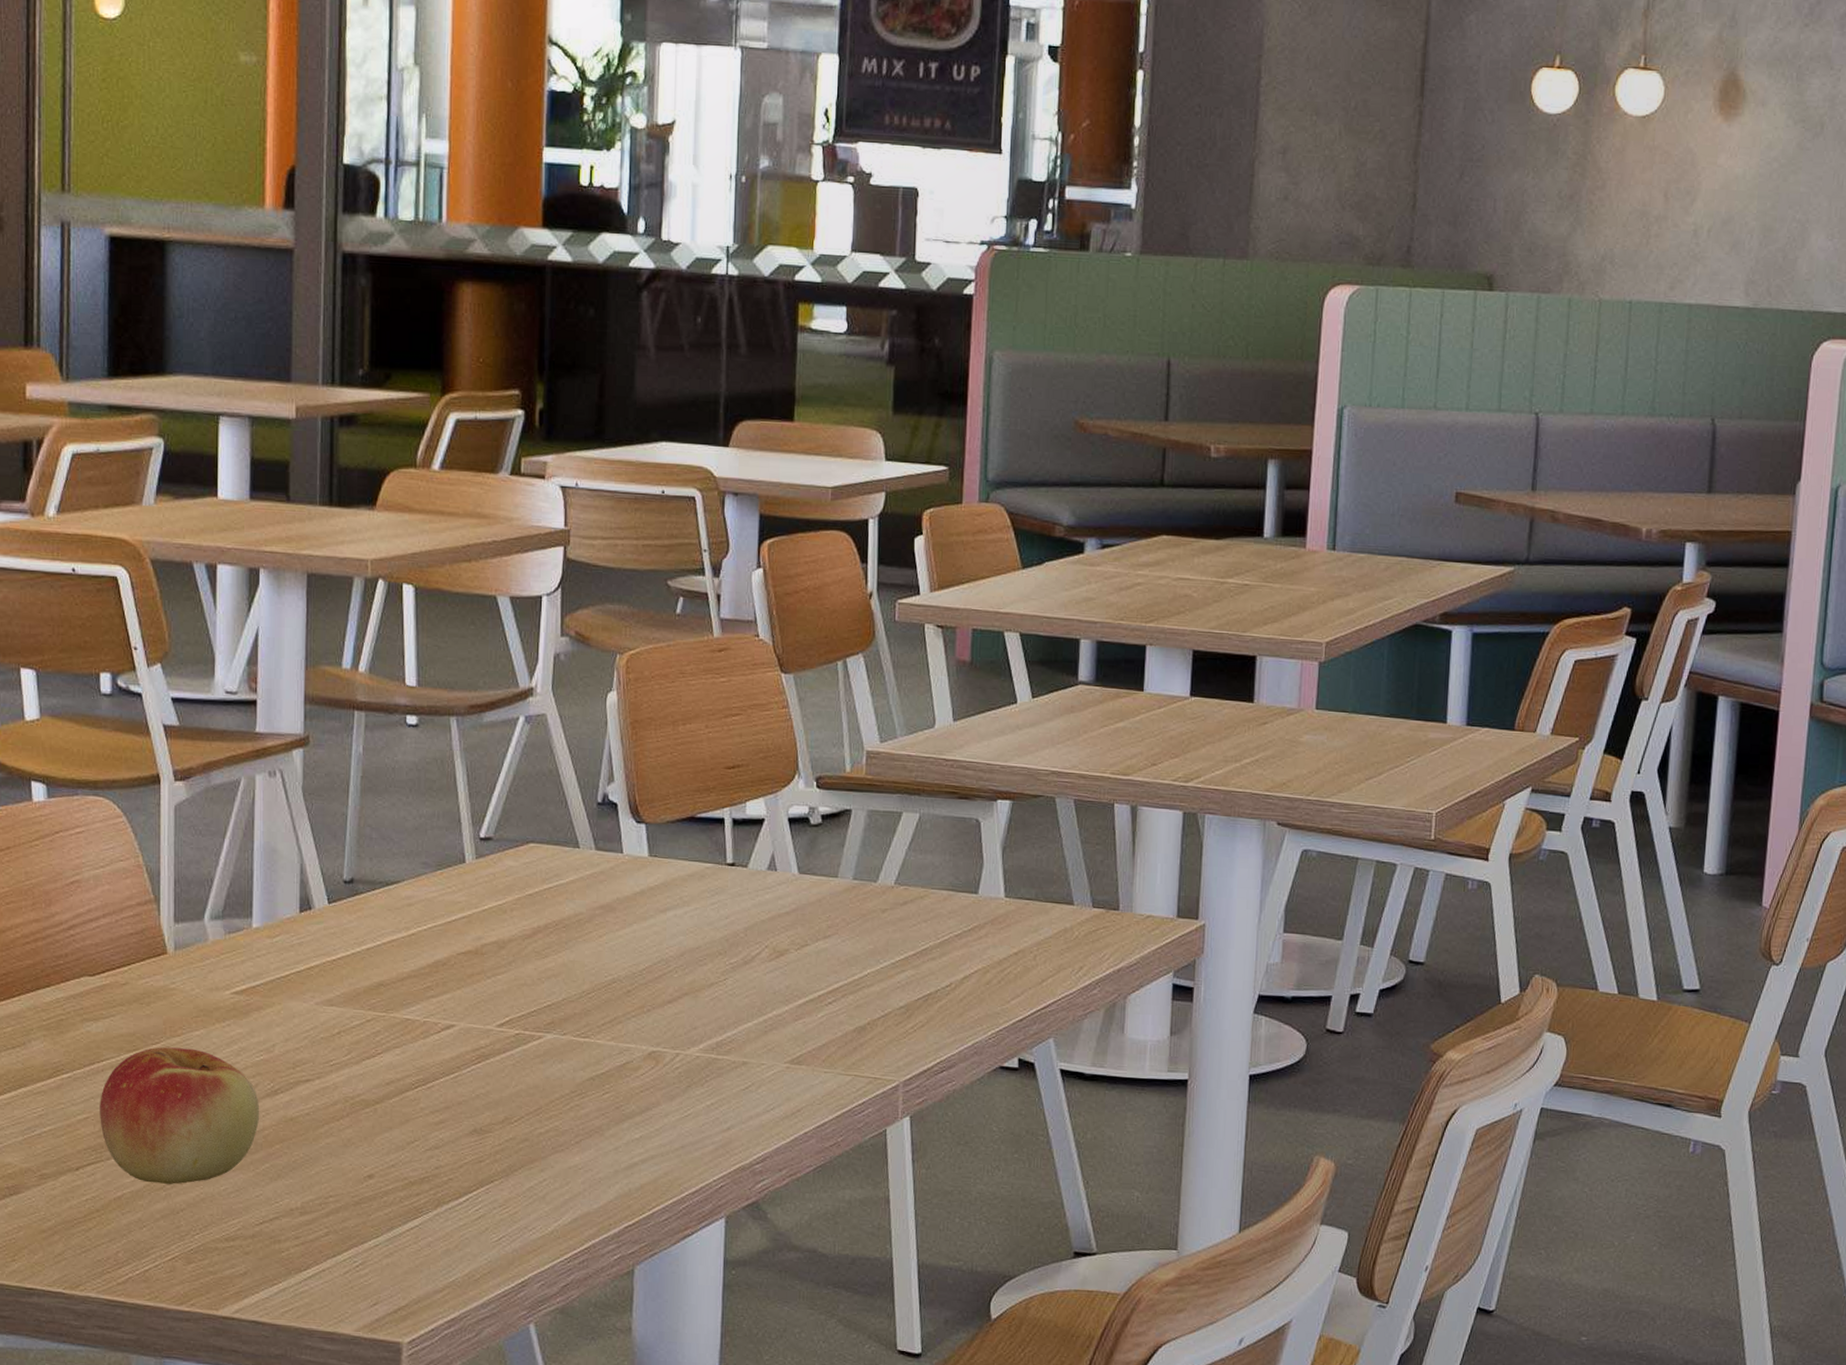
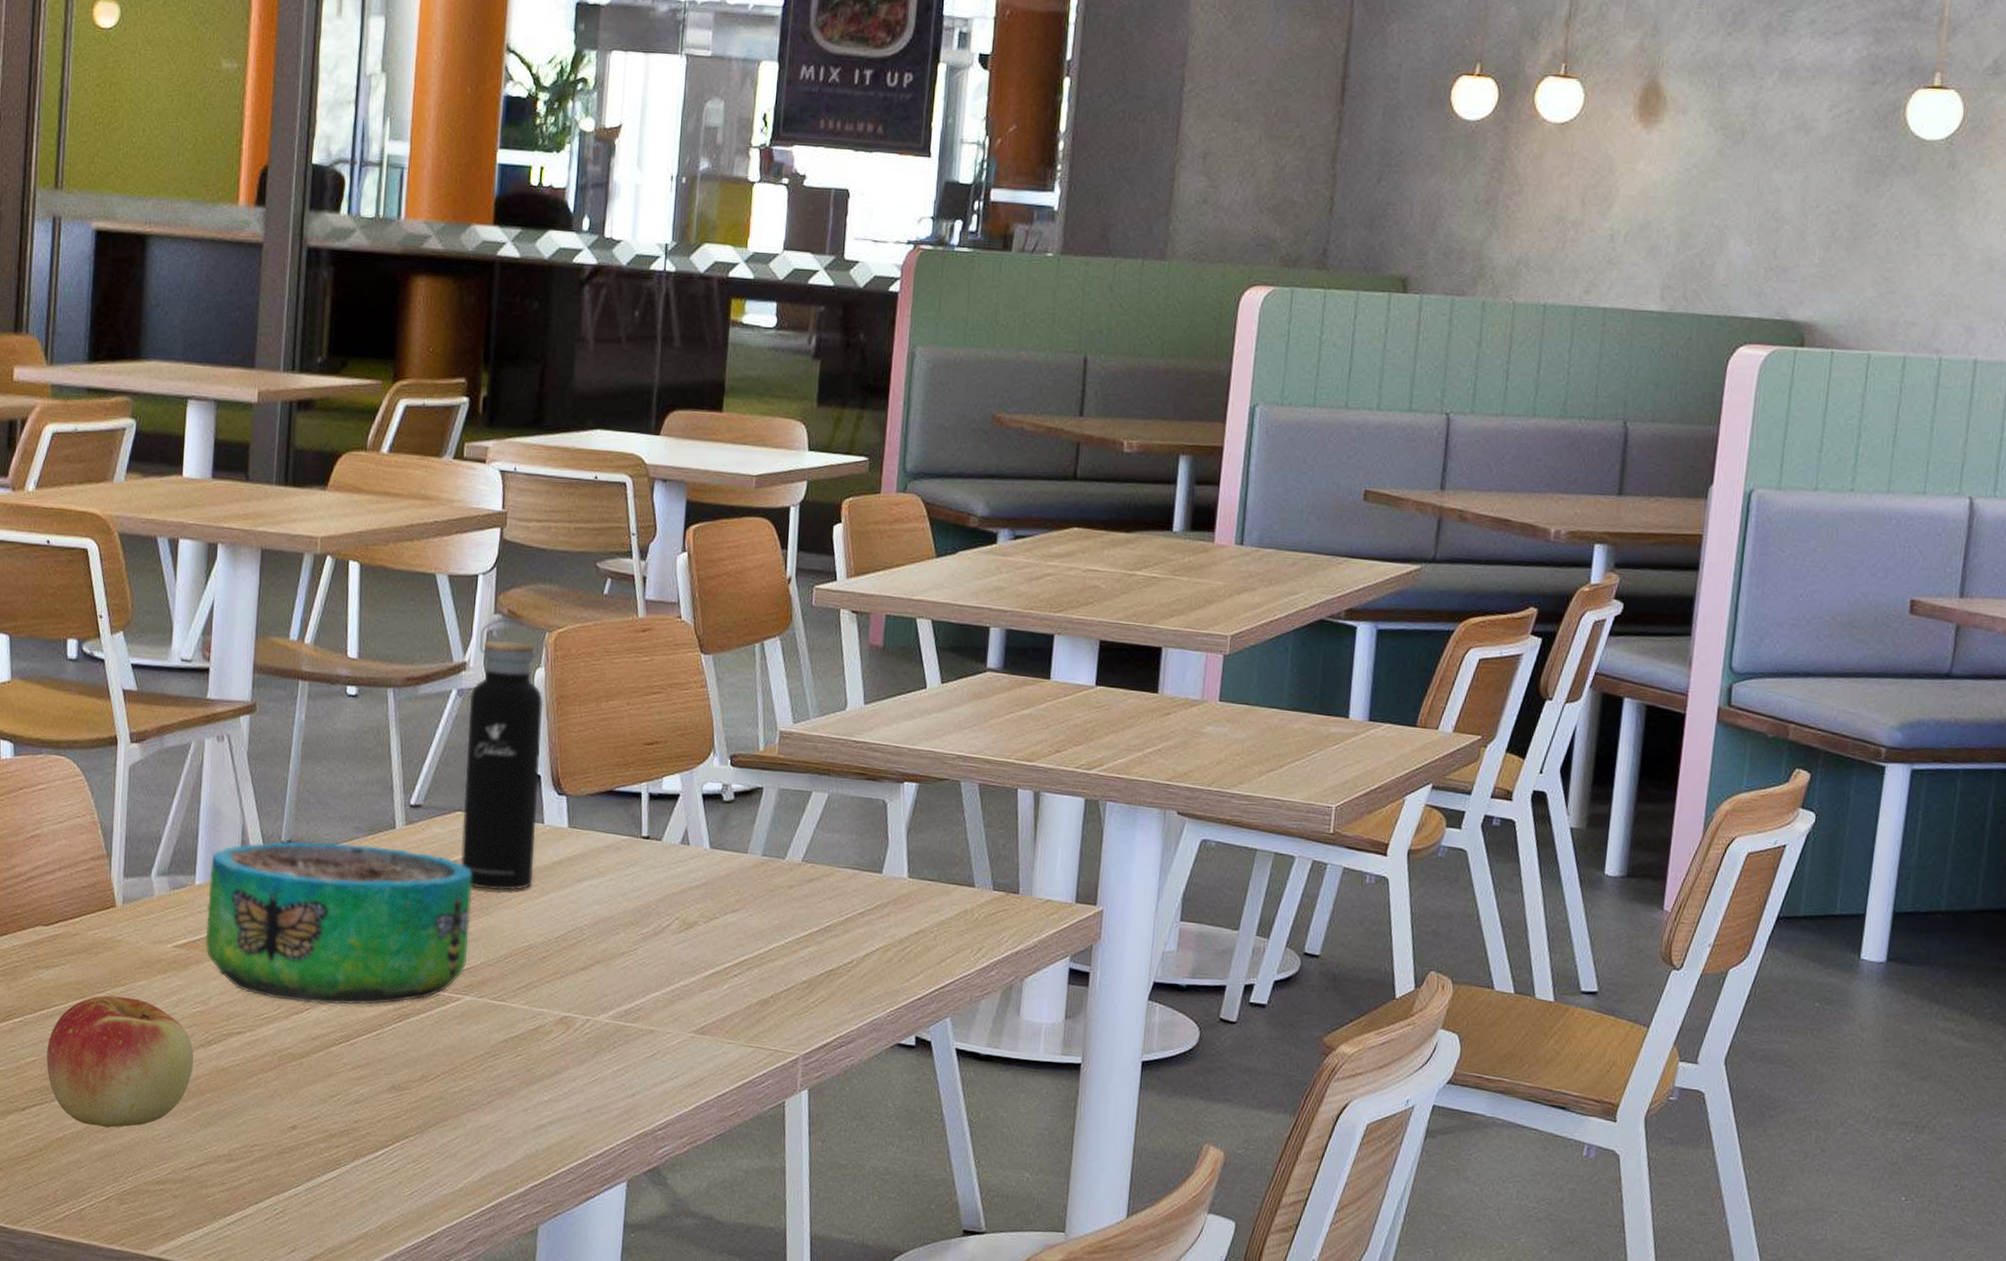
decorative bowl: none [266,879,550,1048] -> present [205,841,472,1005]
water bottle: none [536,640,617,924] -> present [460,617,544,891]

